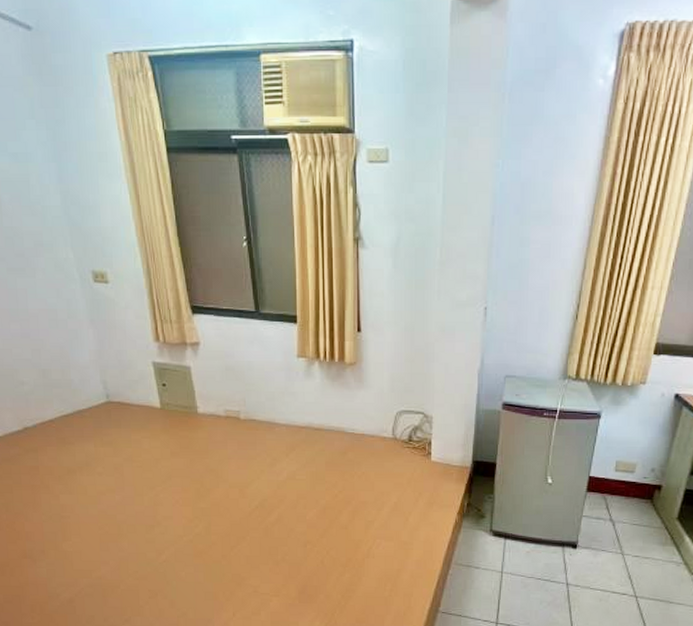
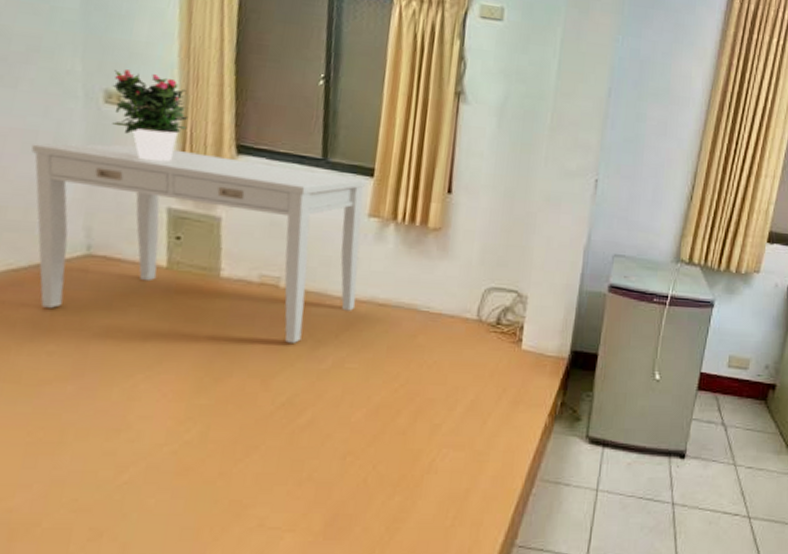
desk: none [54,314,298,461] -> present [30,143,365,343]
potted flower: none [95,252,154,325] -> present [112,69,189,161]

